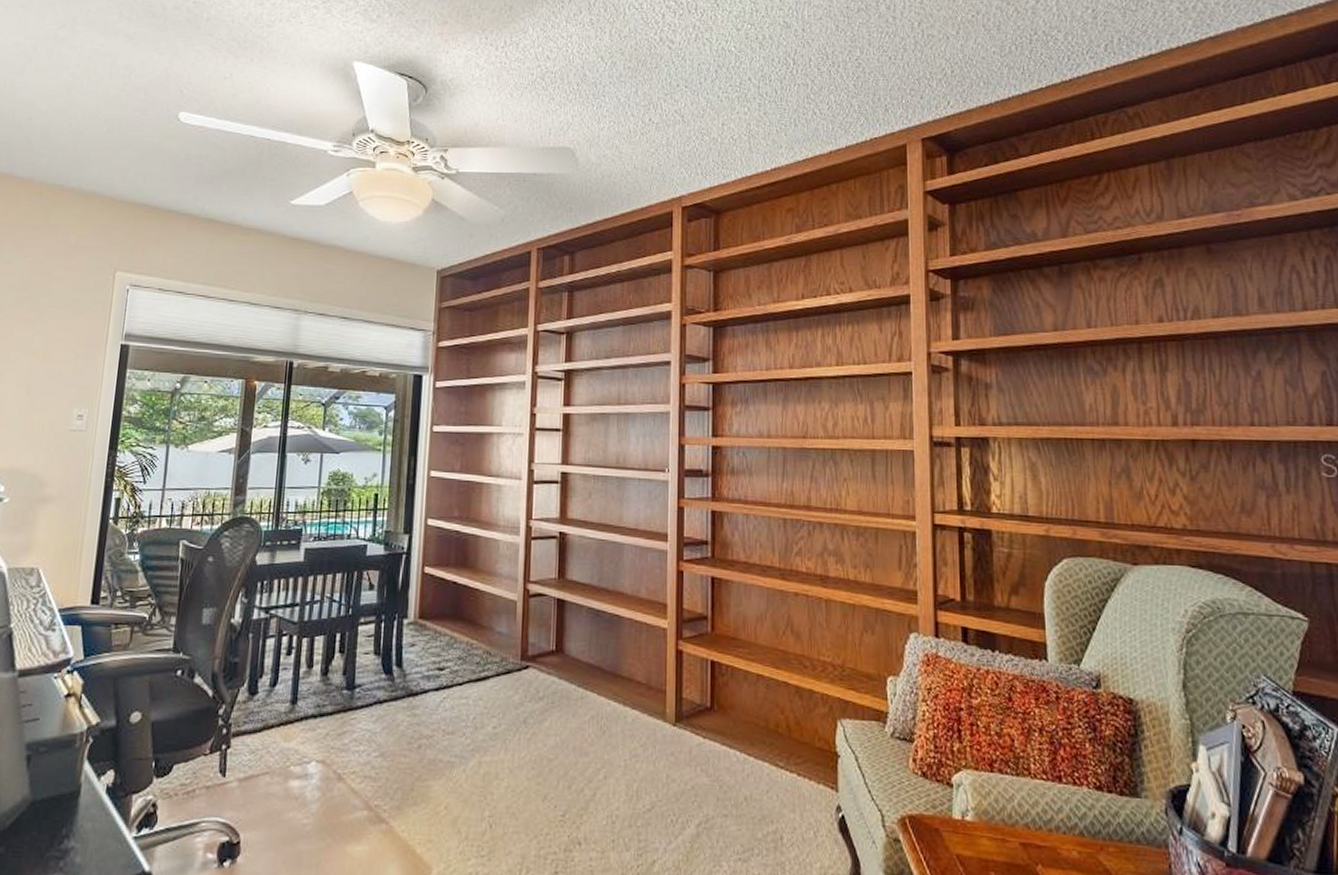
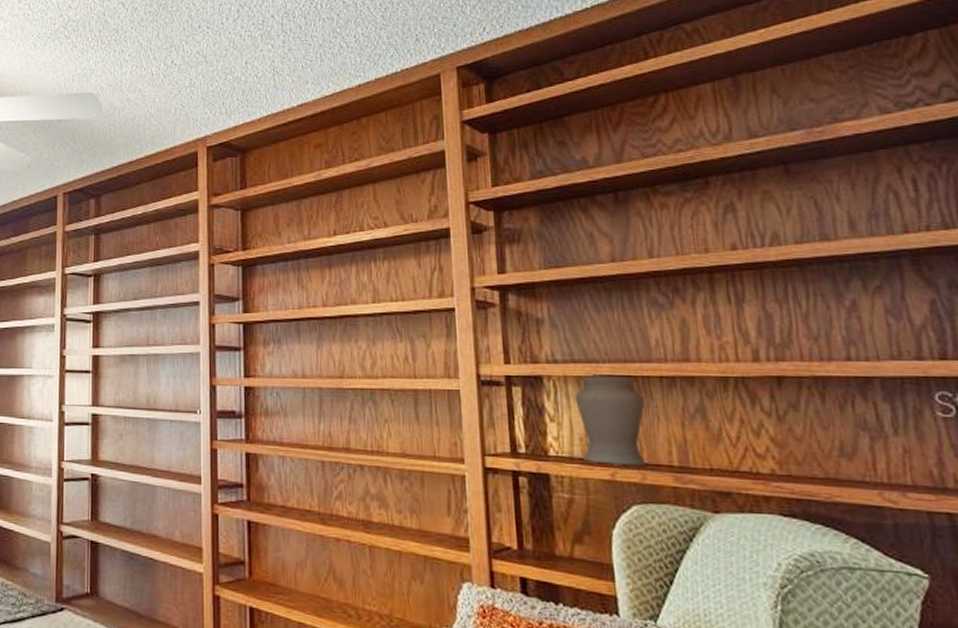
decorative vase: none [1017,438,1077,522] -> present [575,376,647,466]

